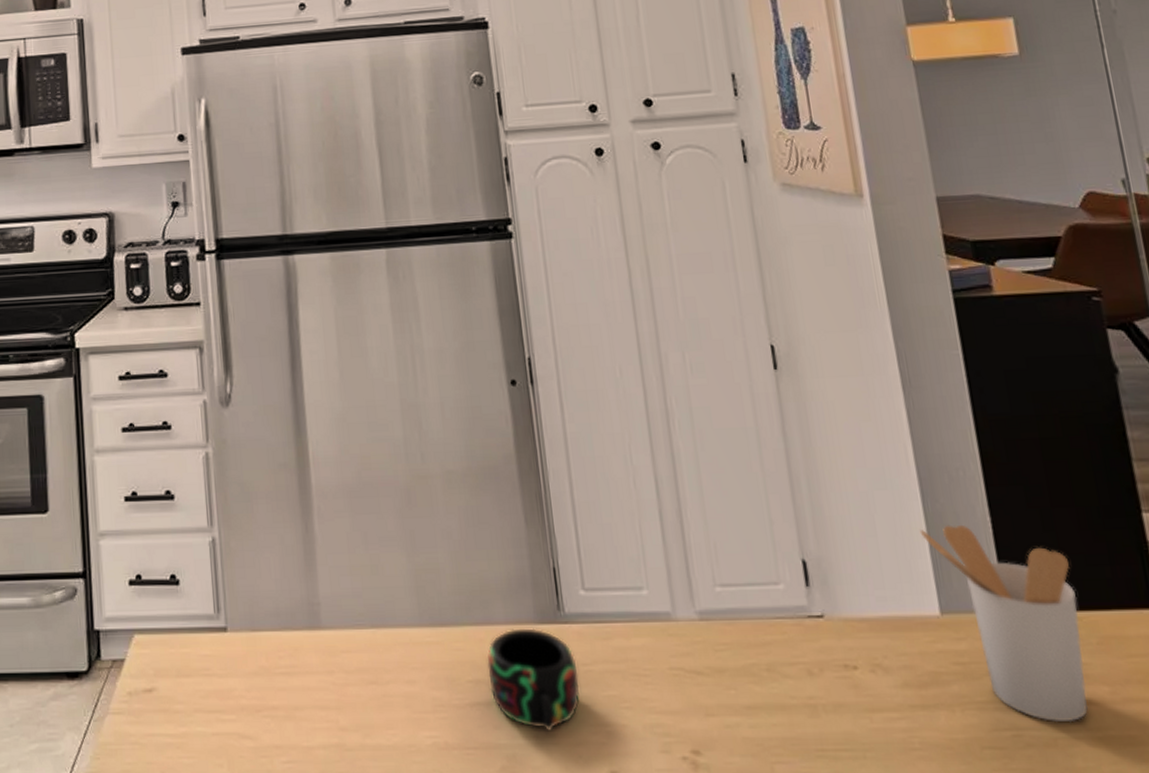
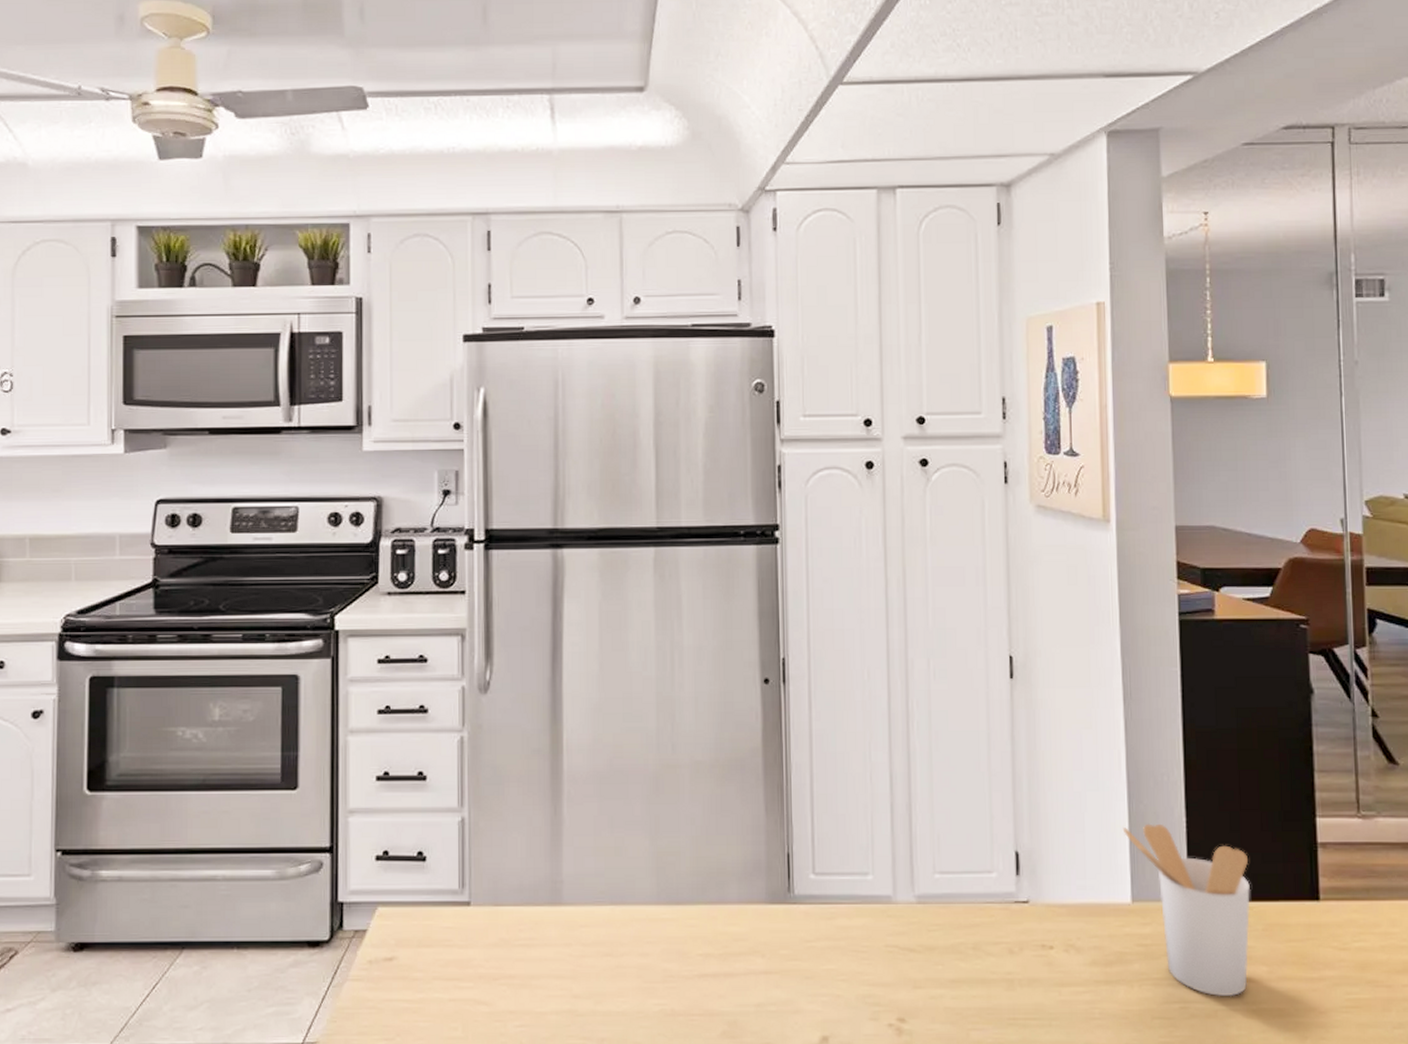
mug: present [487,628,580,731] -> none [718,908,801,1000]

